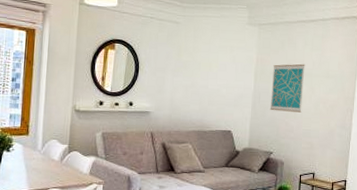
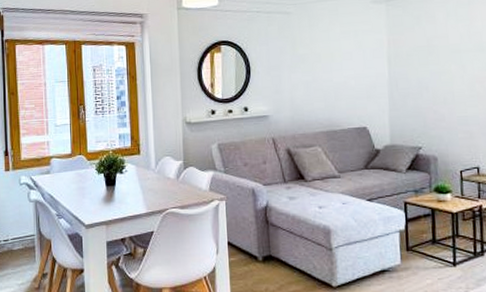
wall art: present [270,64,305,113] -> none [409,39,453,99]

